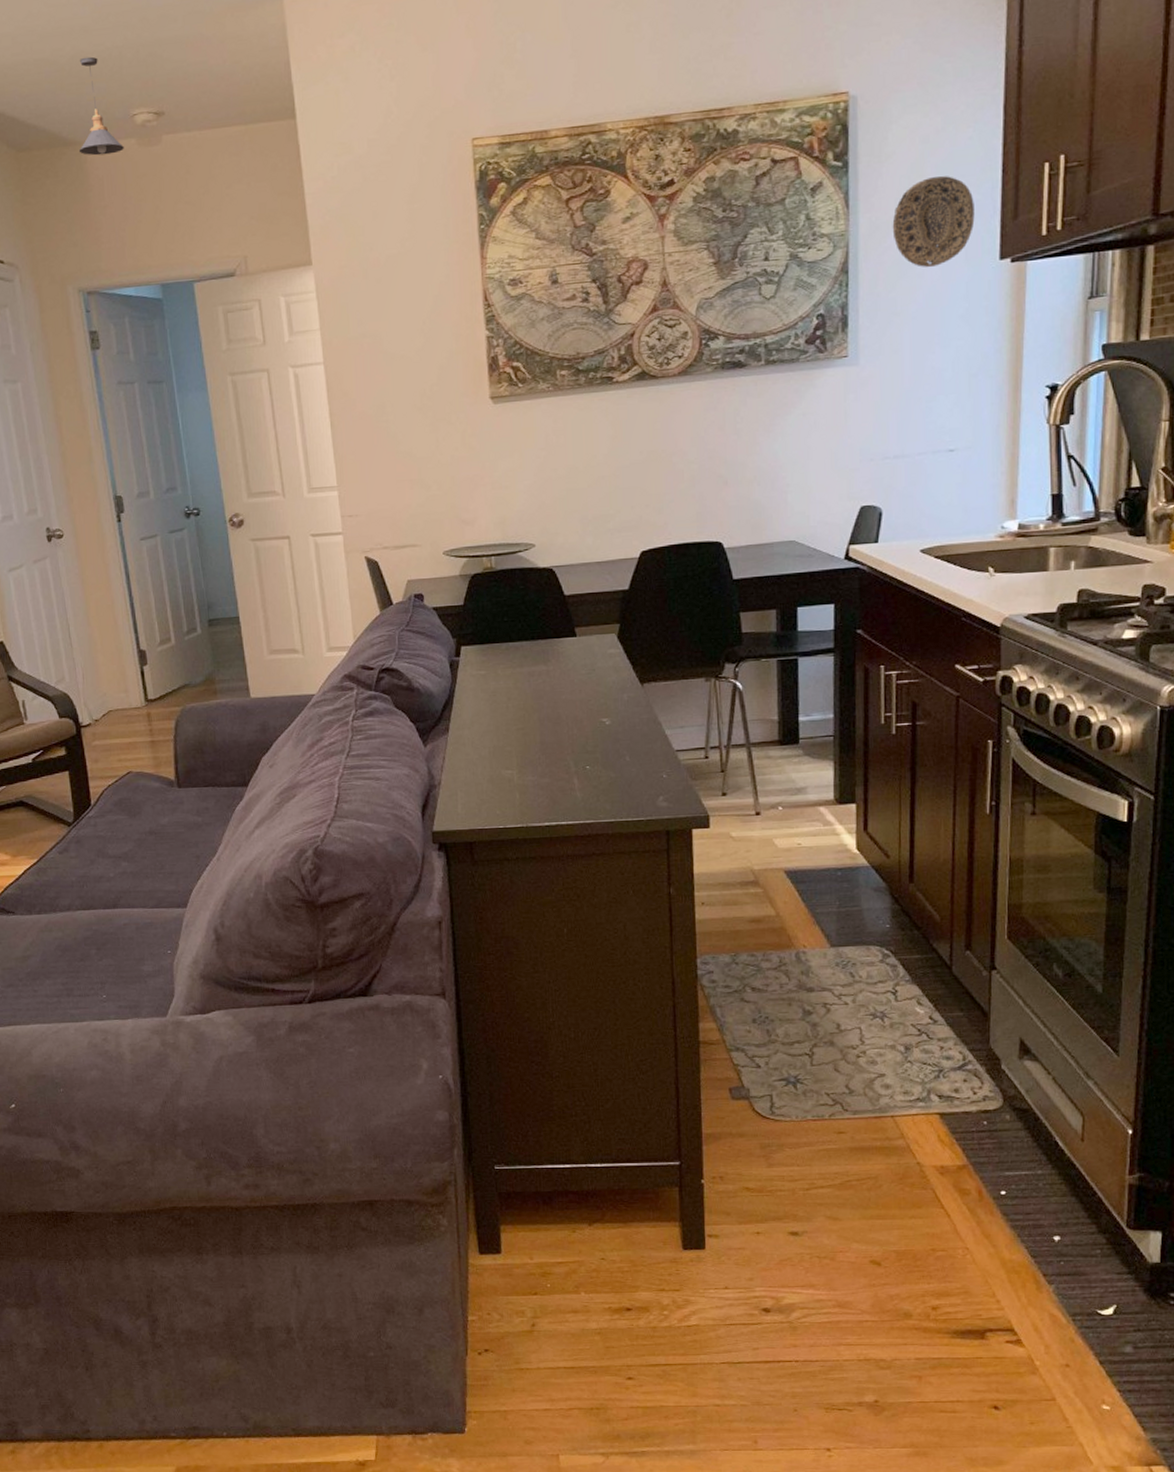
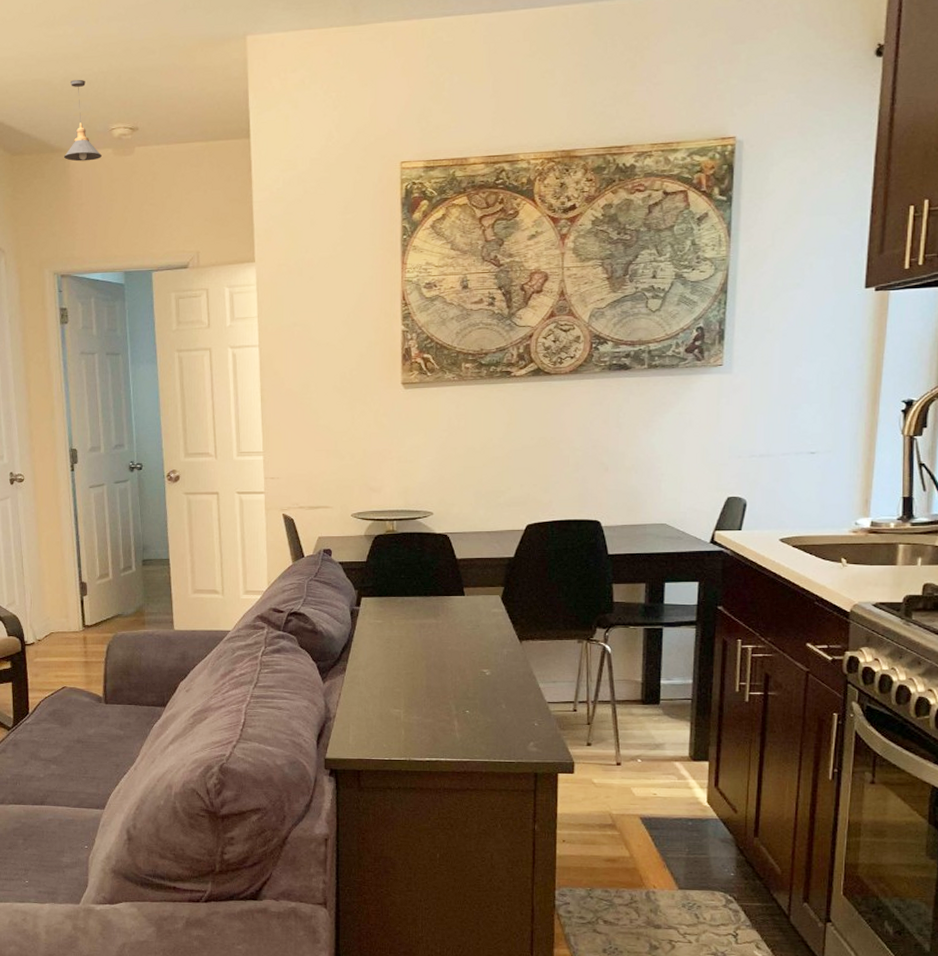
decorative plate: present [892,176,975,268] -> none [769,213,844,292]

